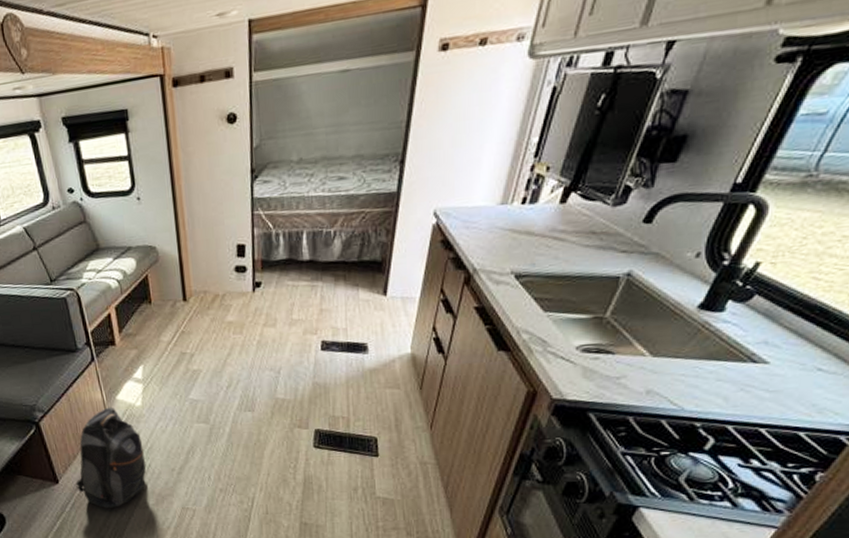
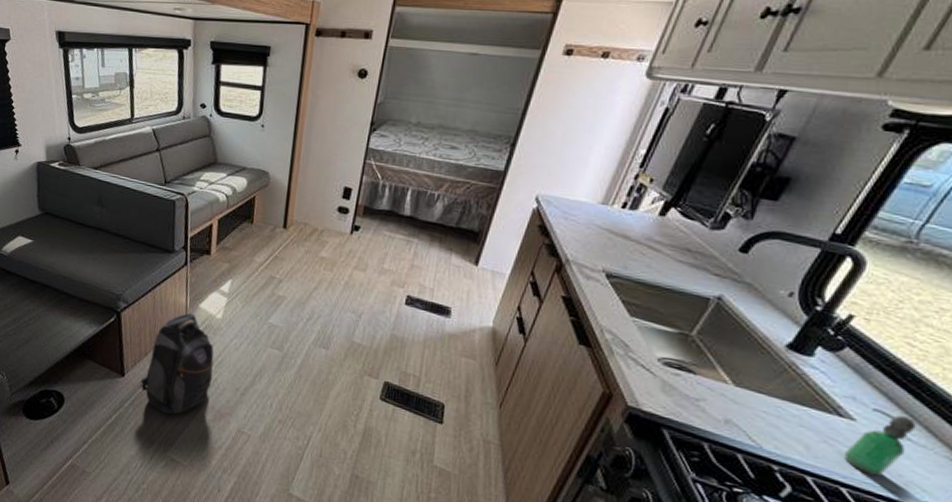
soap dispenser: none [760,347,826,411] -> present [843,408,916,476]

